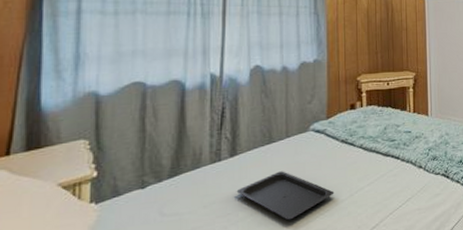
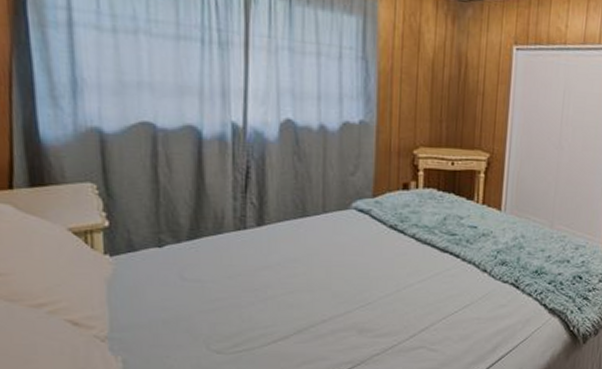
serving tray: present [236,171,335,220] -> none [264,251,378,307]

